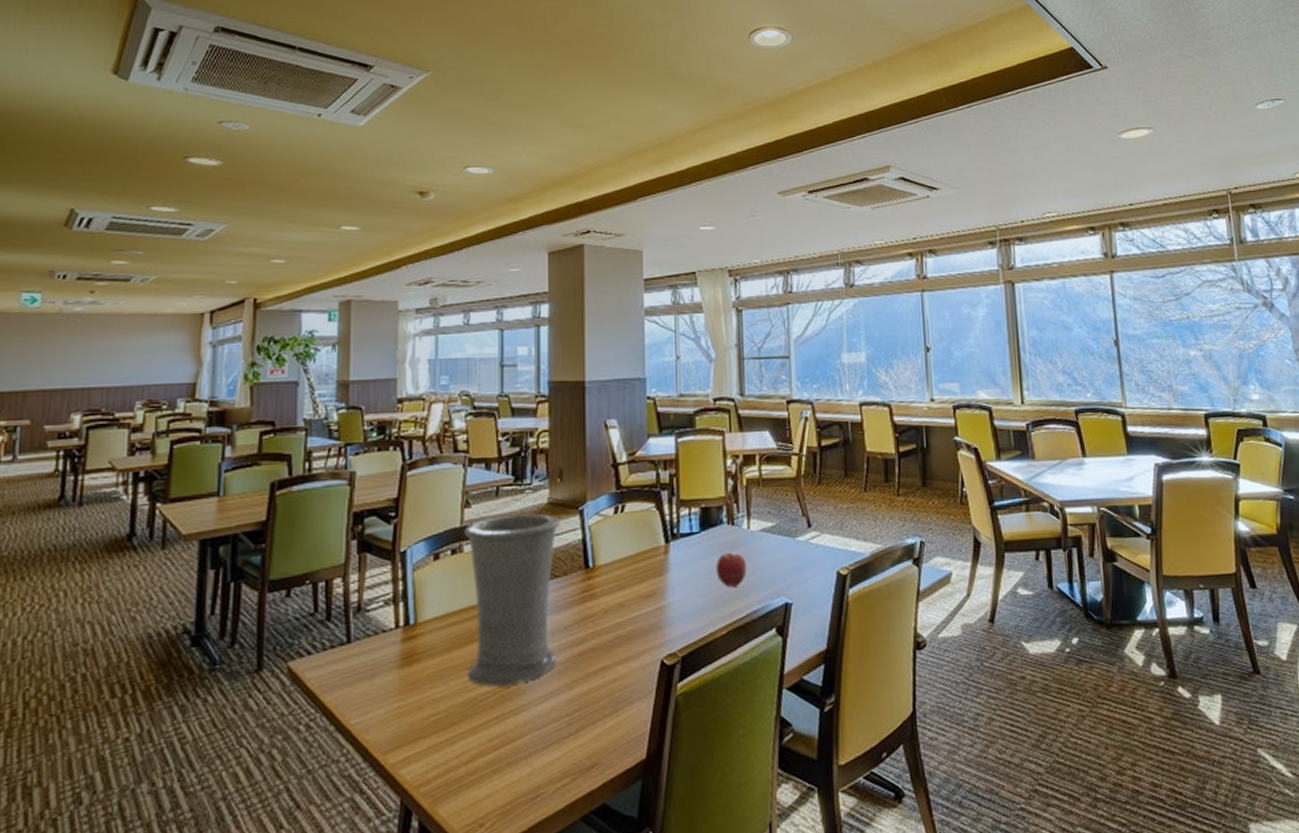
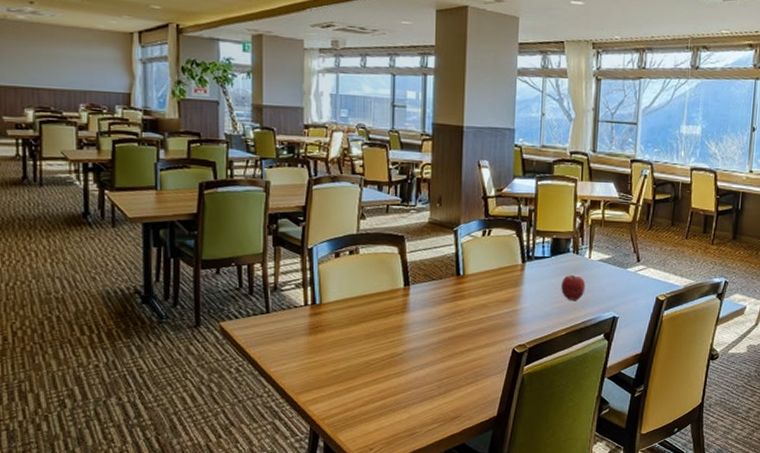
vase: present [464,513,560,687] -> none [360,228,438,356]

